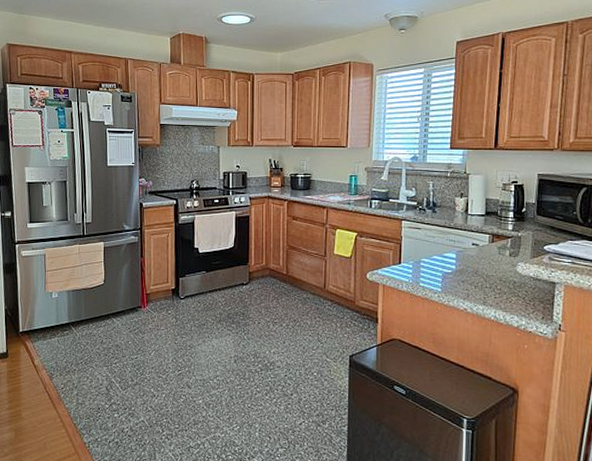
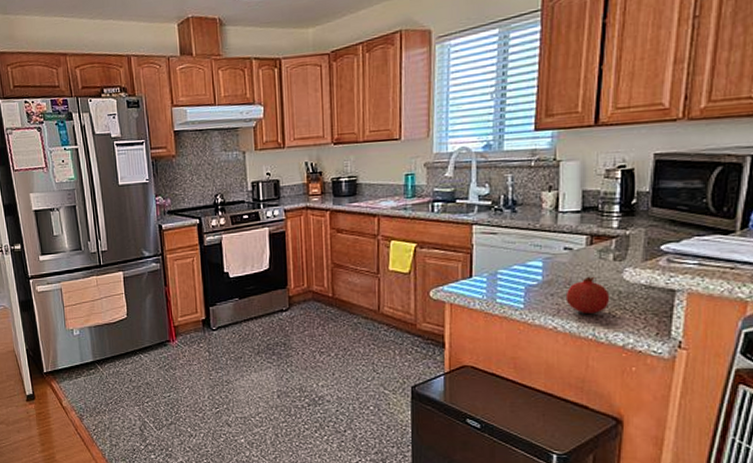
fruit: none [473,268,507,300] -> present [565,276,610,315]

